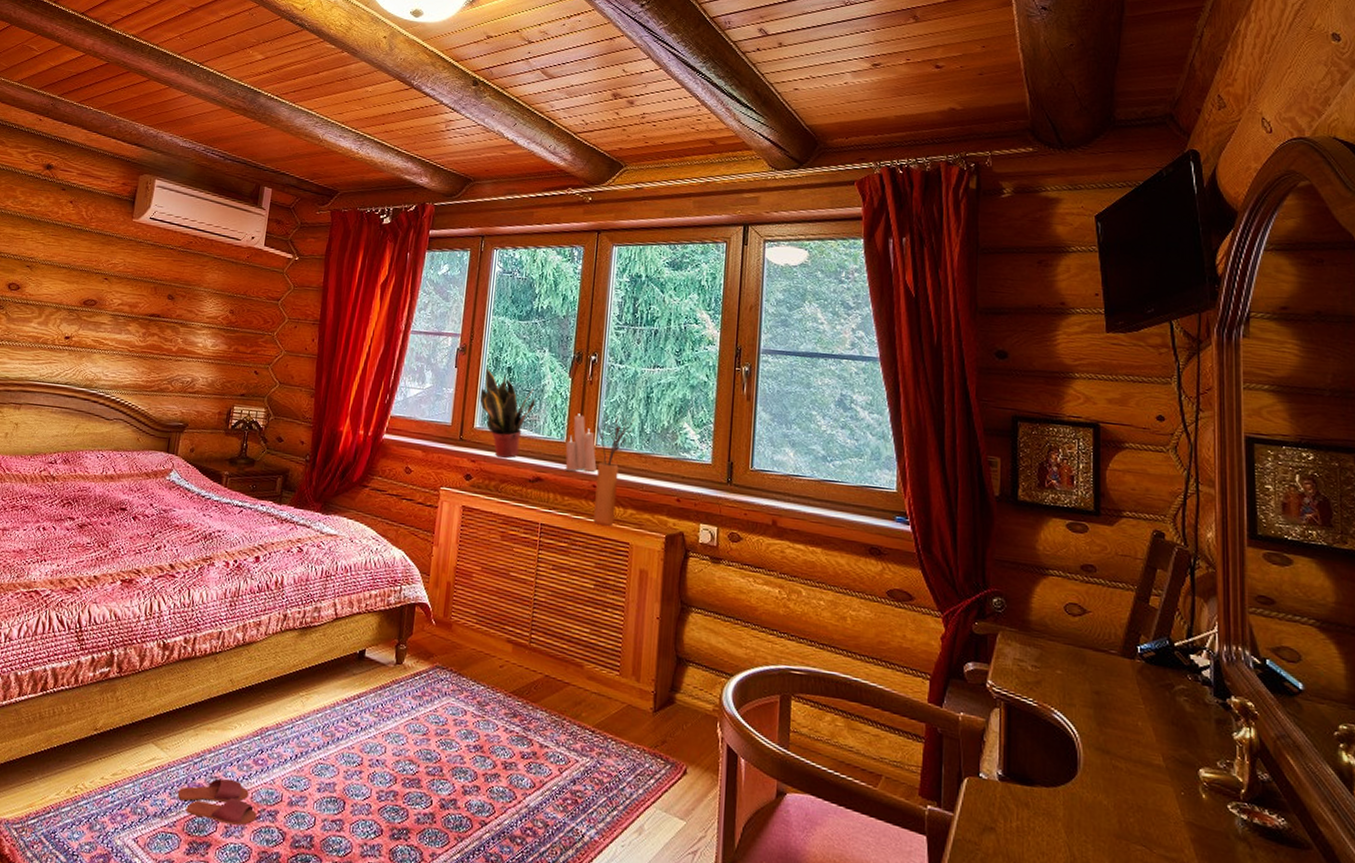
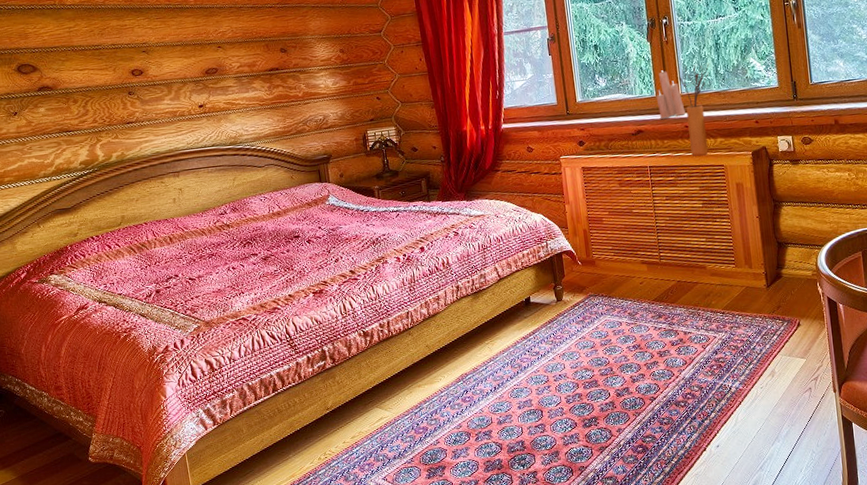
slippers: present [178,778,257,825] -> none [408,417,476,450]
potted plant: present [479,368,536,458] -> none [575,50,624,121]

